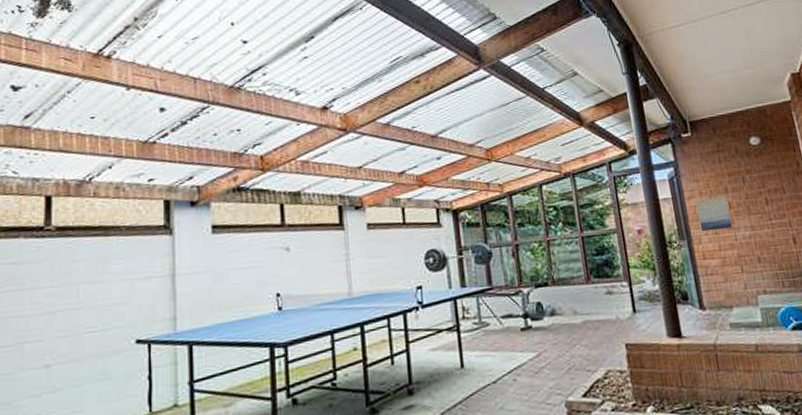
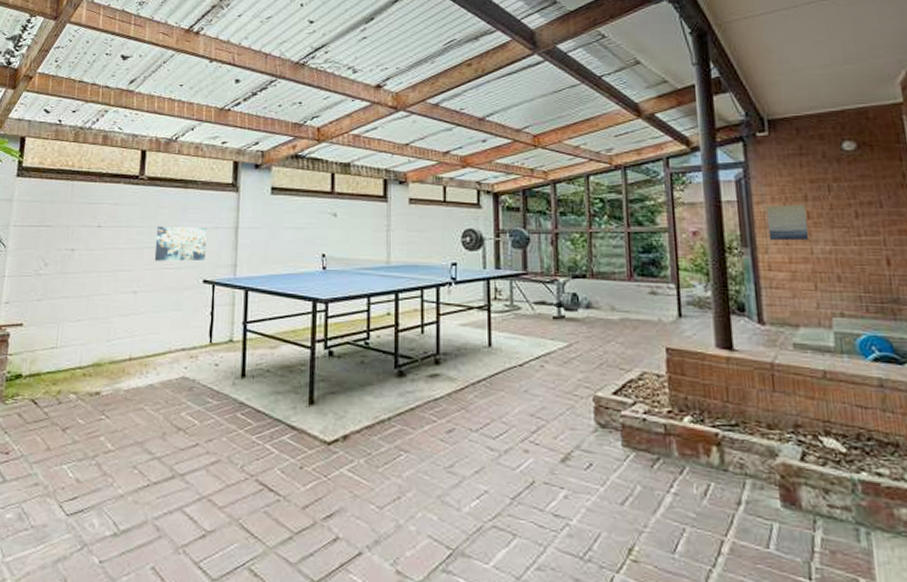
wall art: none [71,278,137,326] -> present [154,227,207,262]

